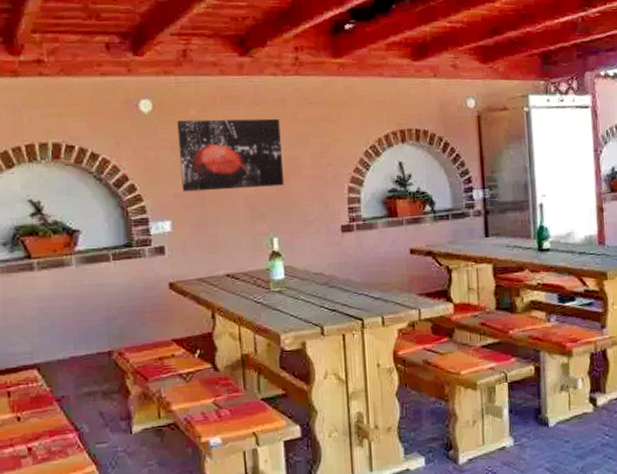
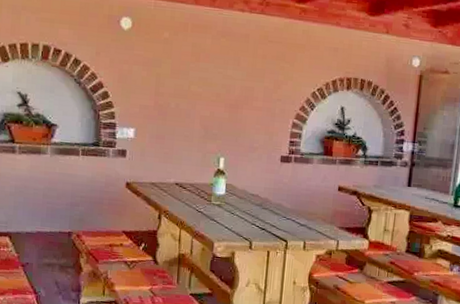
wall art: present [177,118,285,192] -> none [148,41,241,113]

